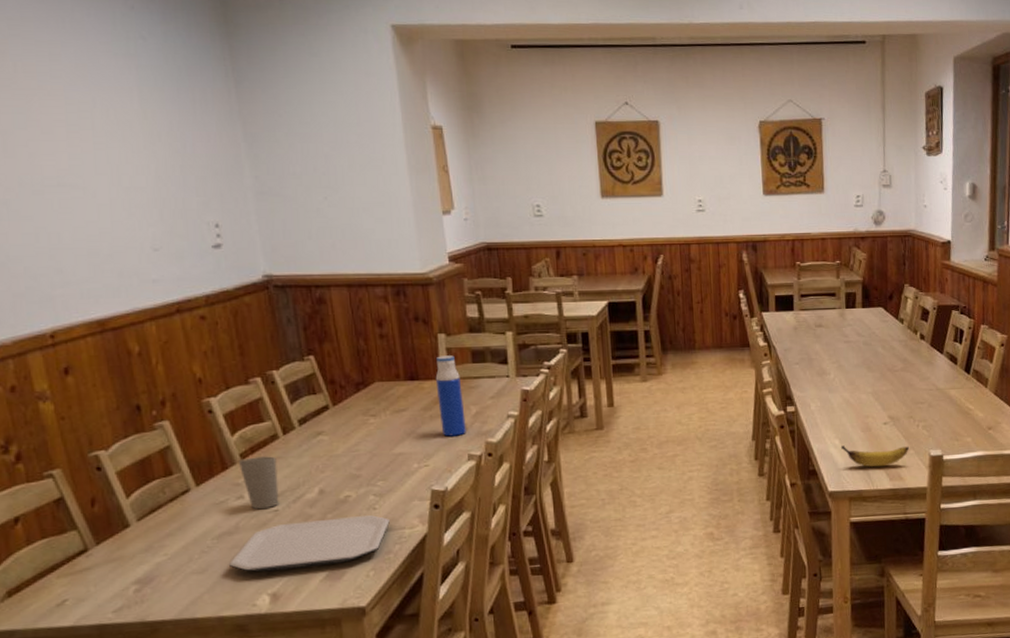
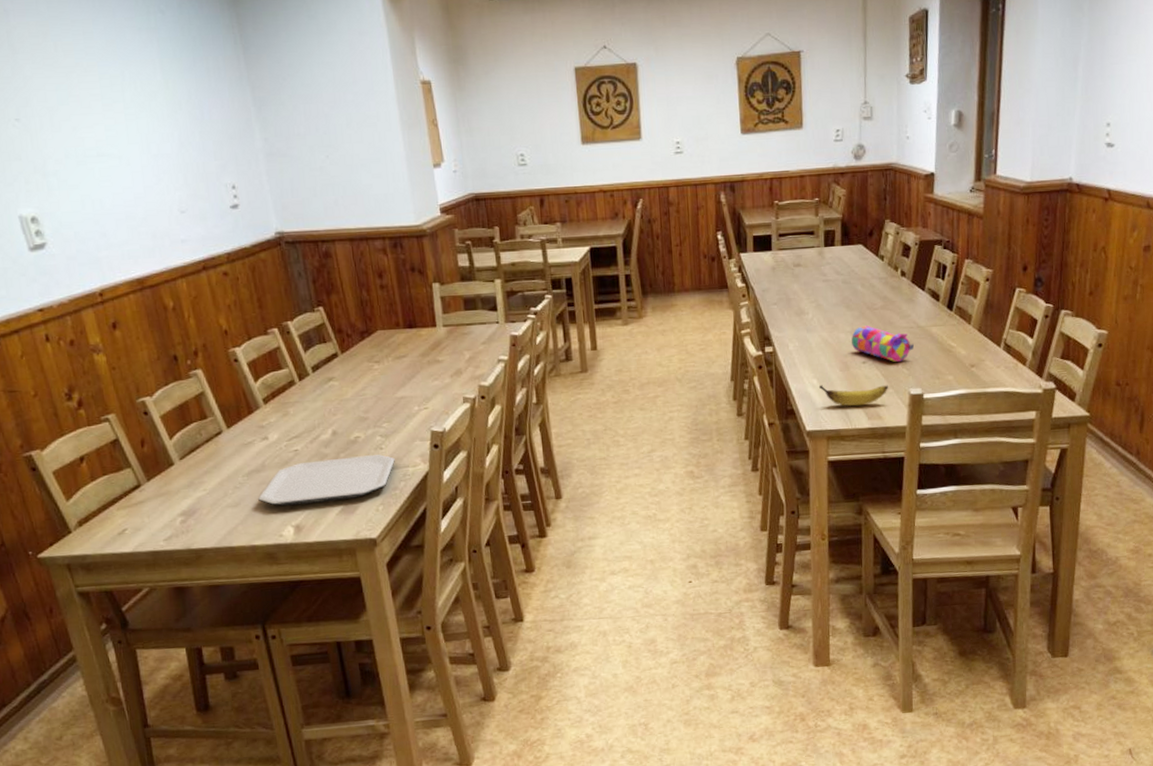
cup: present [238,456,279,510] -> none [261,400,298,450]
water bottle: present [435,355,466,437] -> none [431,303,461,381]
pencil case: none [872,387,933,423] -> present [851,325,914,362]

